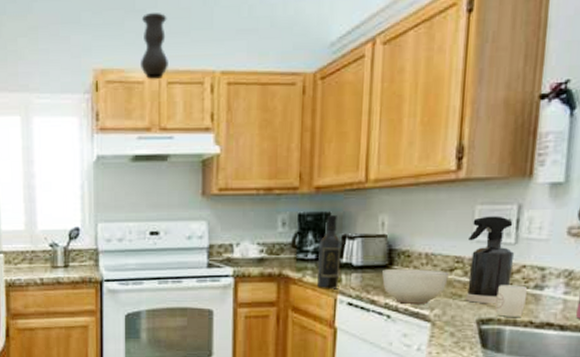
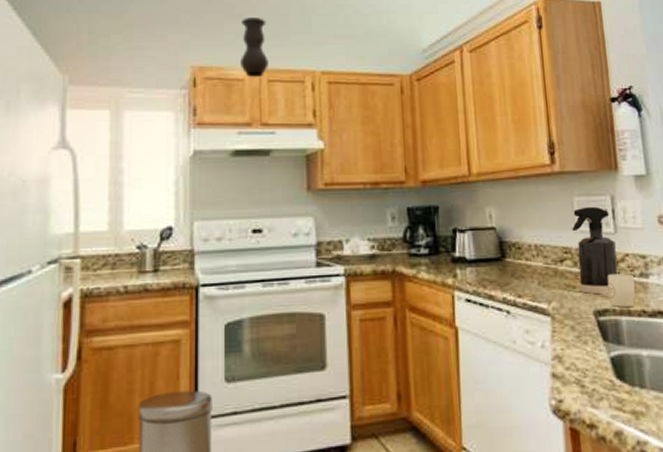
wine bottle: present [317,215,342,290] -> none [430,209,454,286]
bowl: present [382,268,450,304] -> none [496,260,561,298]

